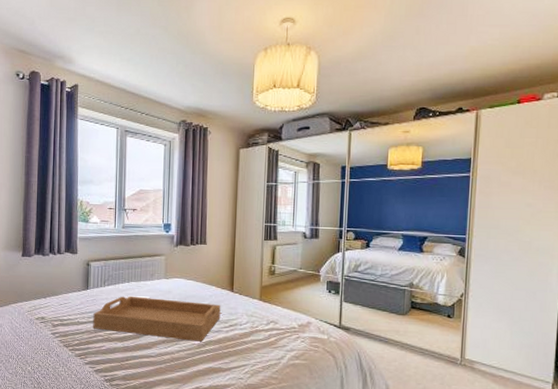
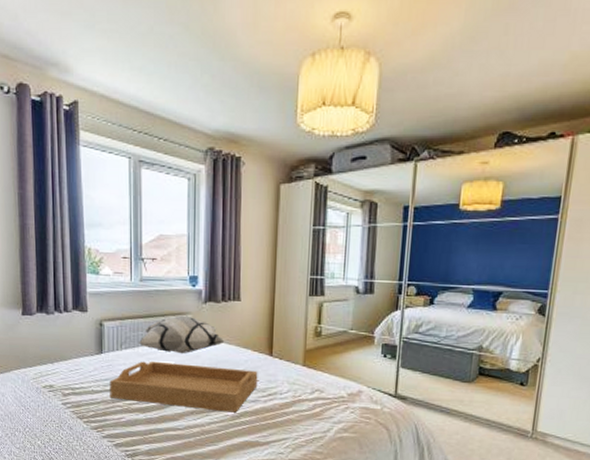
decorative pillow: none [119,256,193,290] -> present [138,315,225,354]

